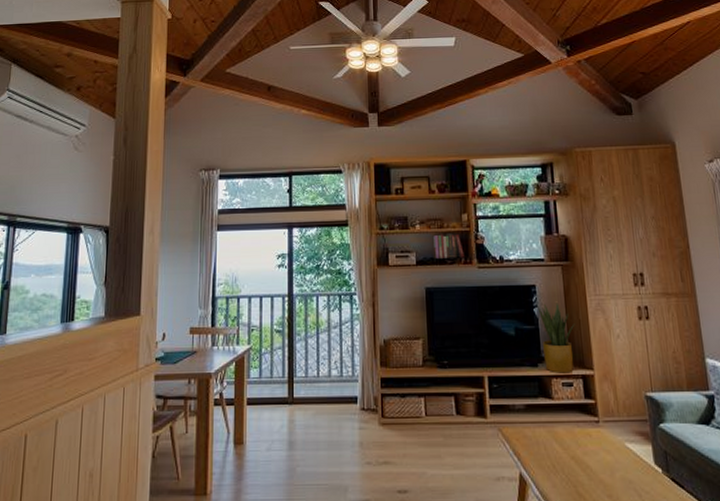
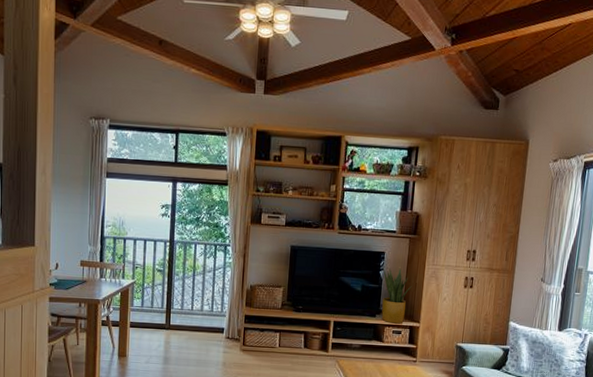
books: present [432,232,464,259] -> none [301,200,328,223]

